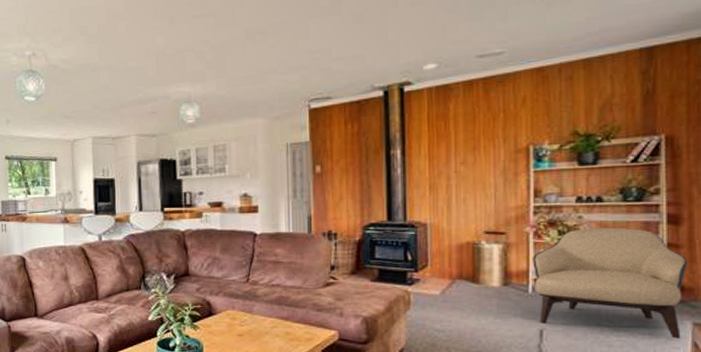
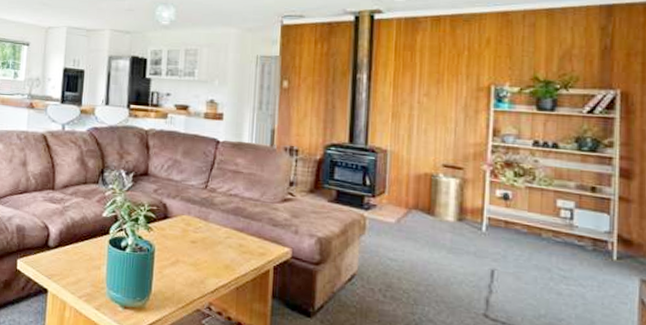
armchair: present [533,227,688,339] -> none [488,172,638,294]

